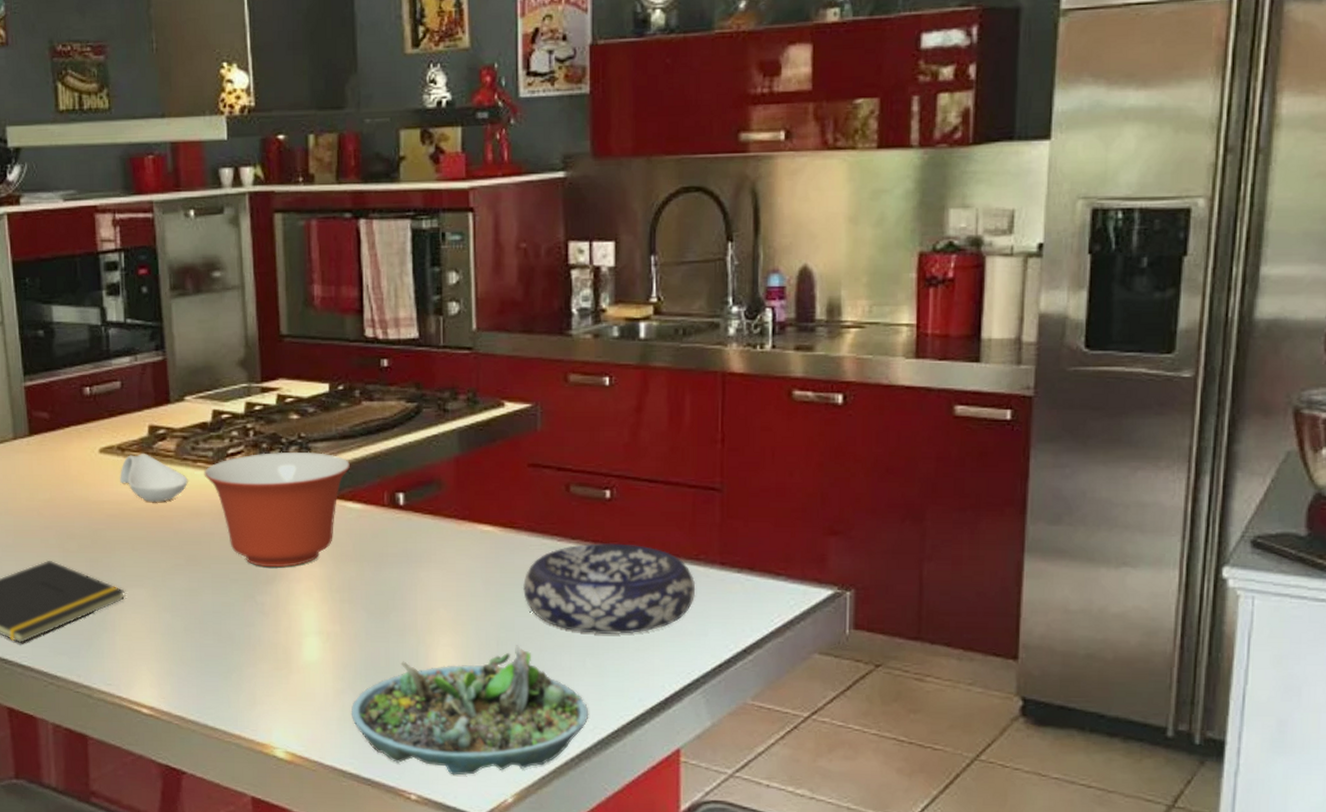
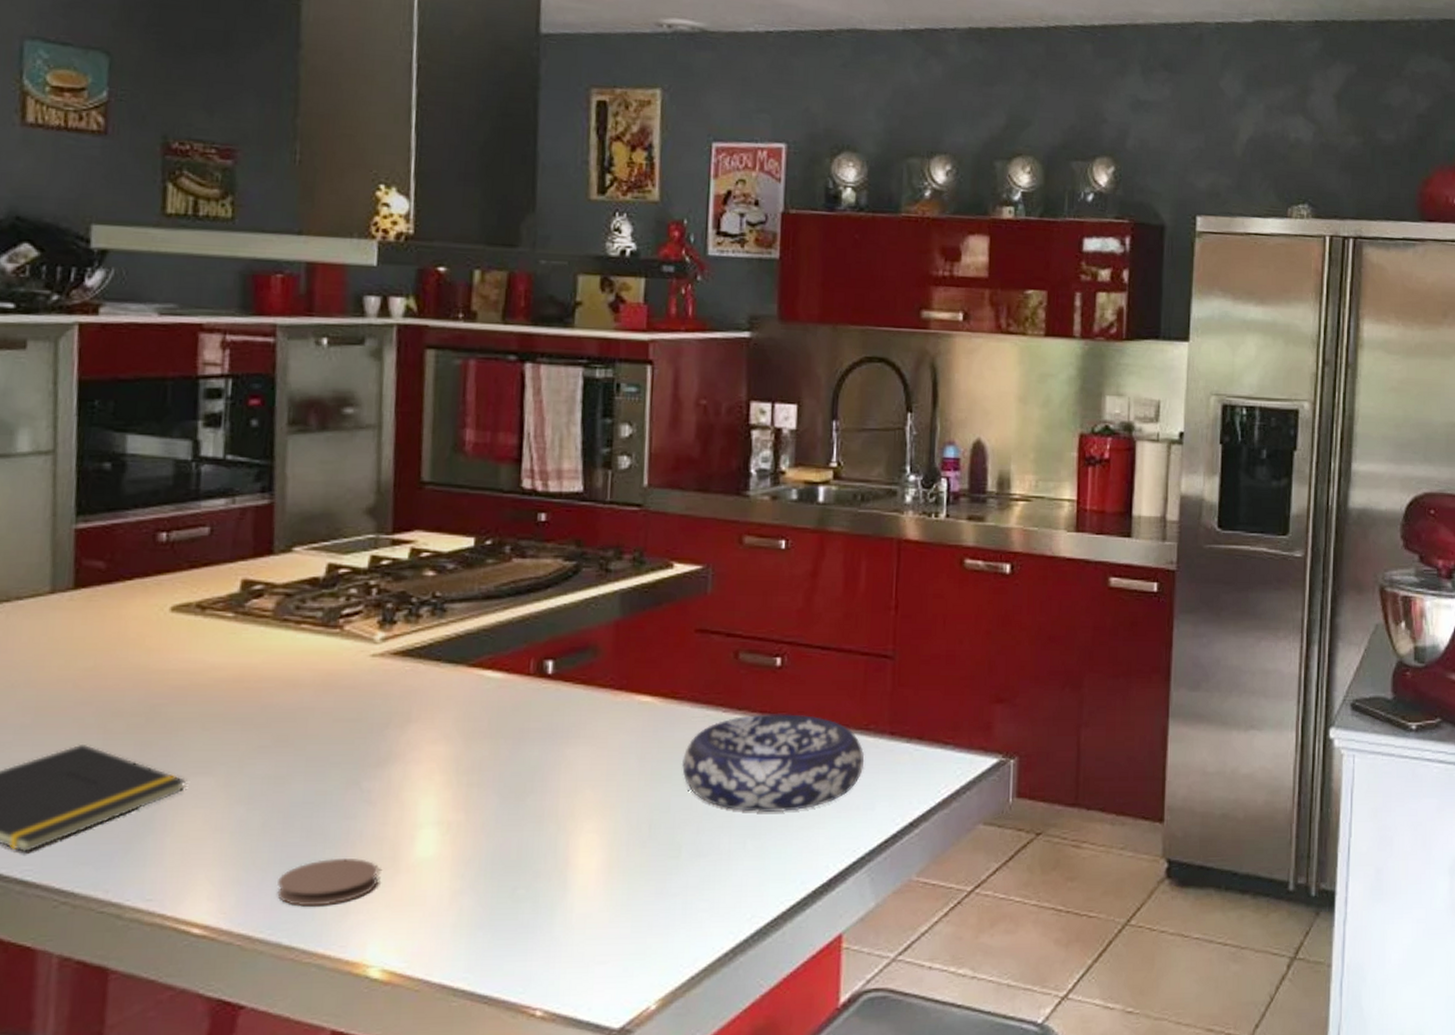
spoon rest: present [120,454,188,503] -> none [195,613,287,672]
coaster: none [200,659,276,697] -> present [277,859,378,907]
mixing bowl: present [204,451,351,568] -> none [308,612,494,748]
succulent planter: present [352,645,589,775] -> none [470,828,747,983]

